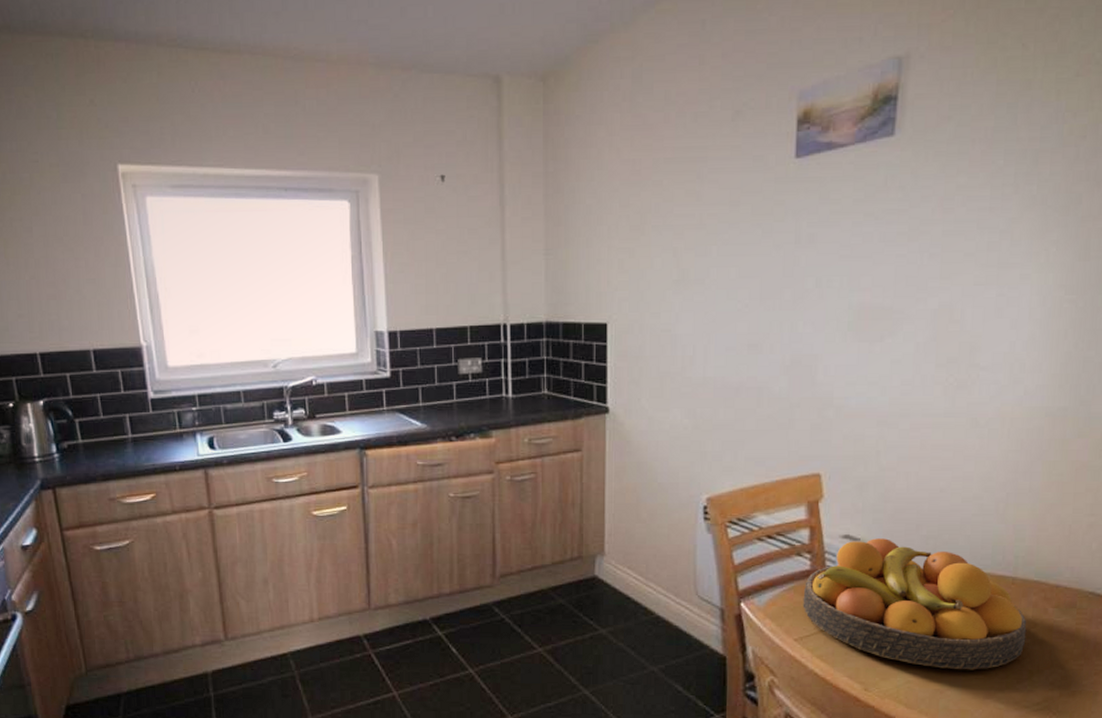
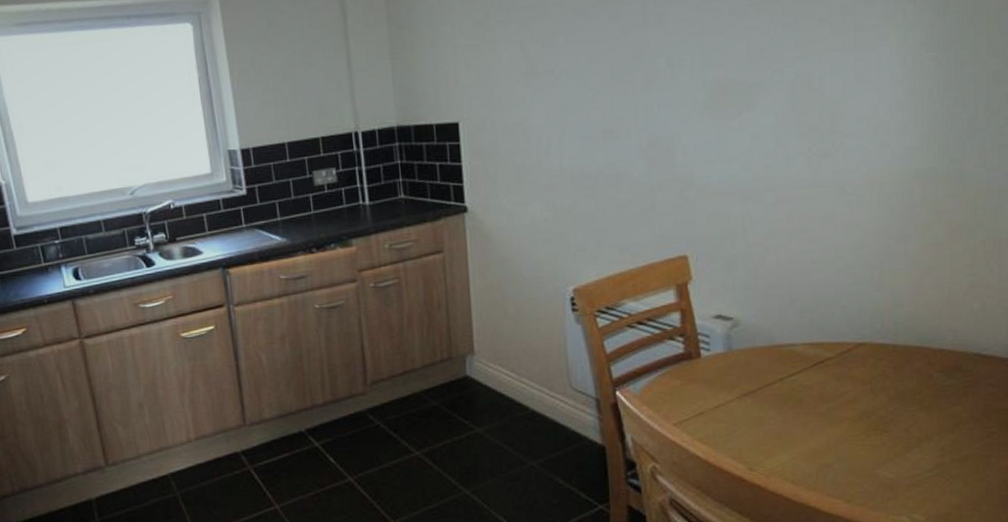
fruit bowl: present [802,538,1027,670] -> none [679,315,912,443]

